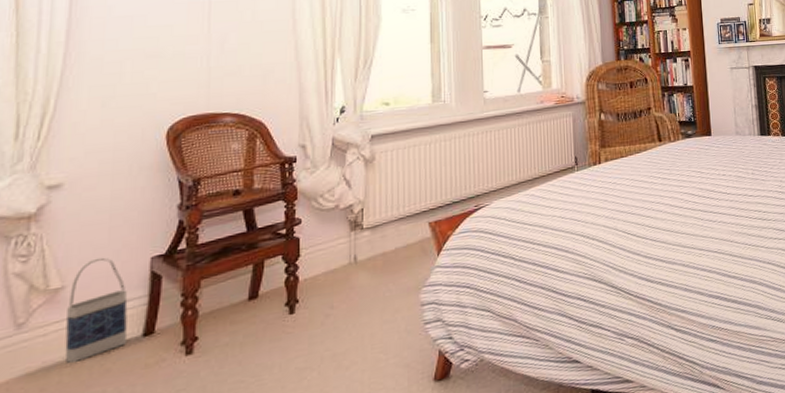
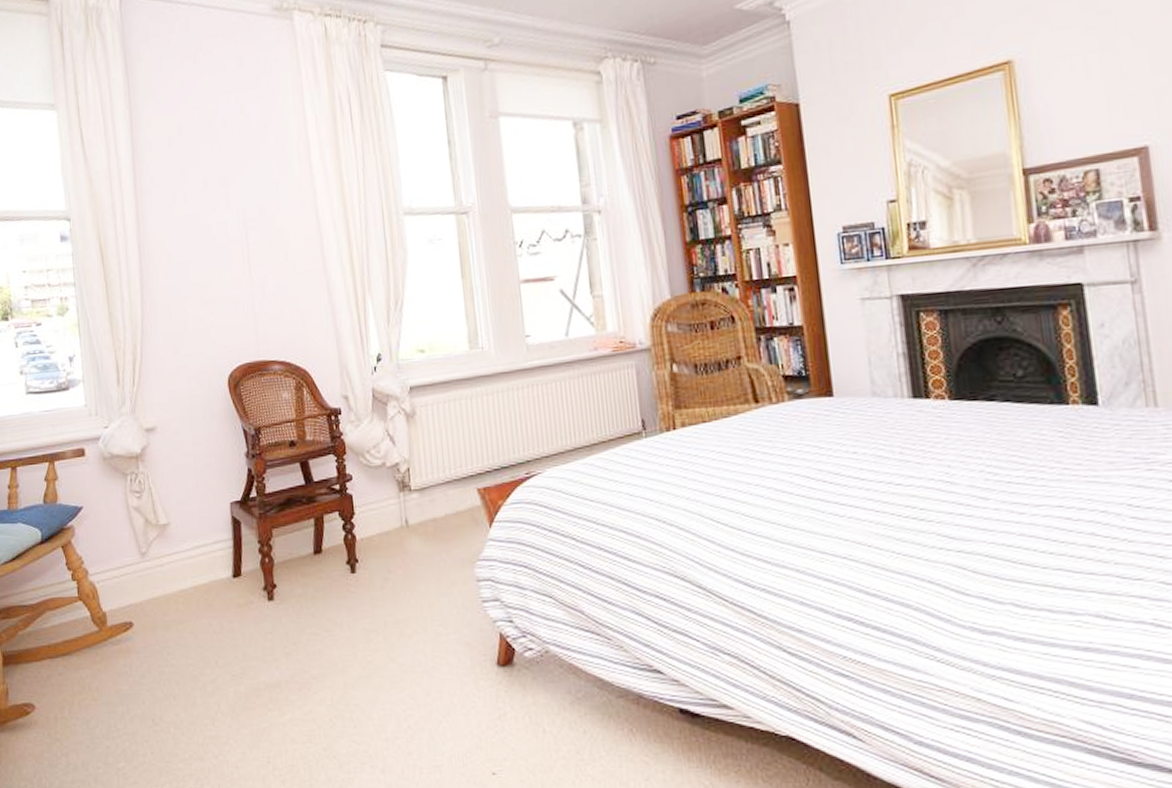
bag: present [64,257,128,363] -> none [174,499,222,593]

